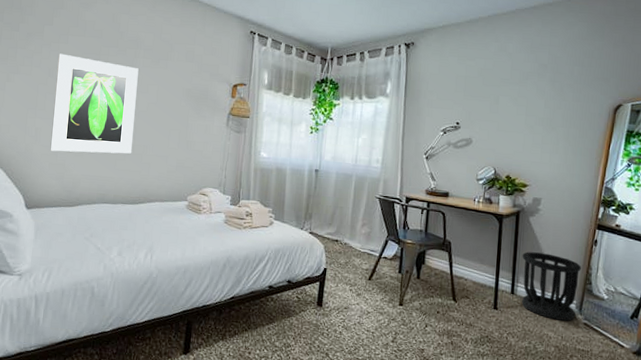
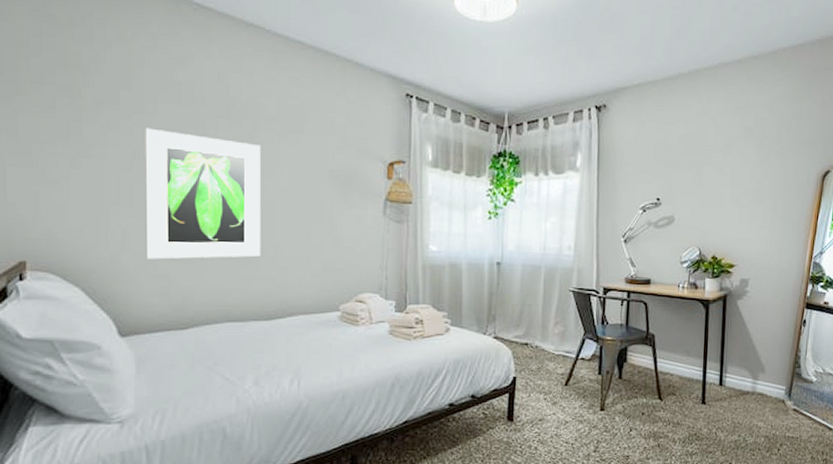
wastebasket: present [522,252,581,321] -> none [730,338,790,409]

